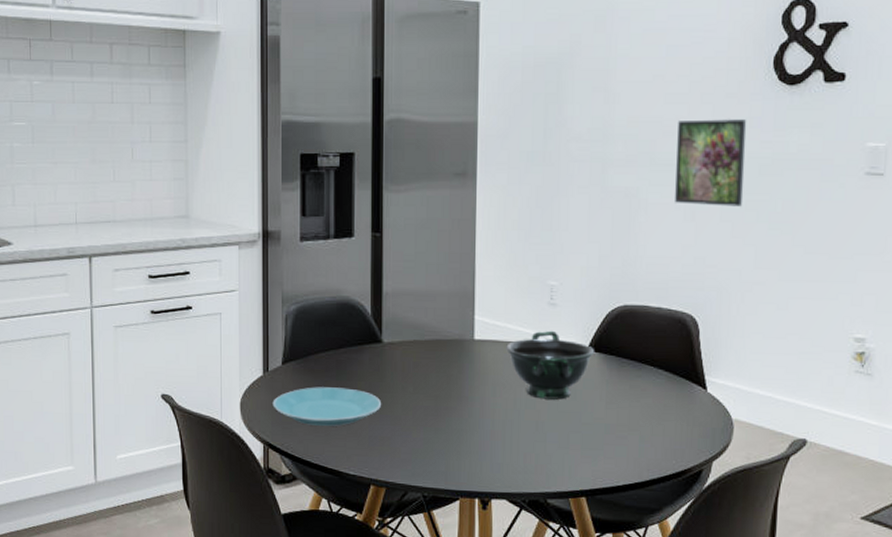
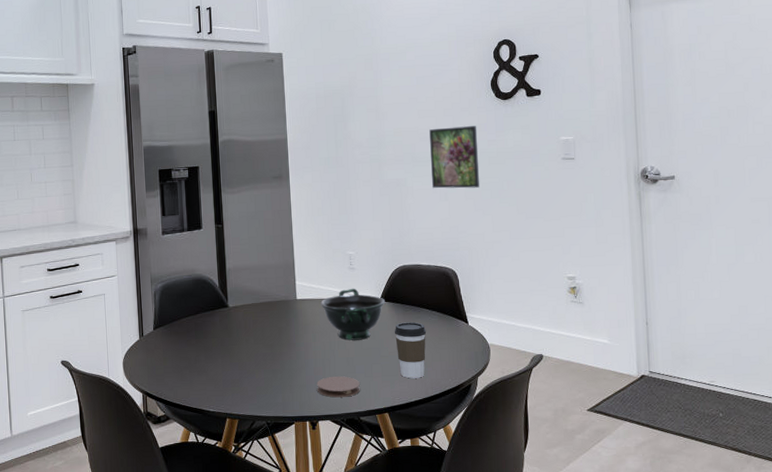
plate: present [272,387,382,427] -> none [148,344,231,376]
coaster: none [492,443,550,472] -> present [317,376,360,398]
coffee cup: none [603,381,648,456] -> present [394,322,427,379]

